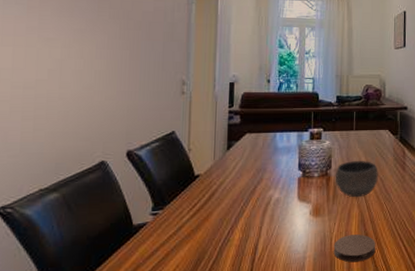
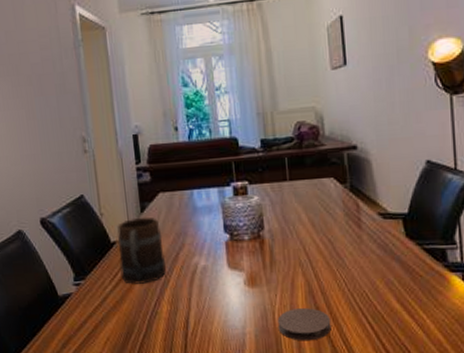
mug: none [200,154,244,214] -> present [117,217,166,284]
bowl: present [335,161,378,198] -> none [269,218,326,264]

